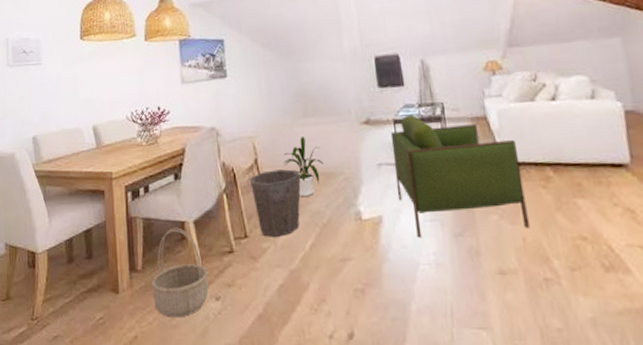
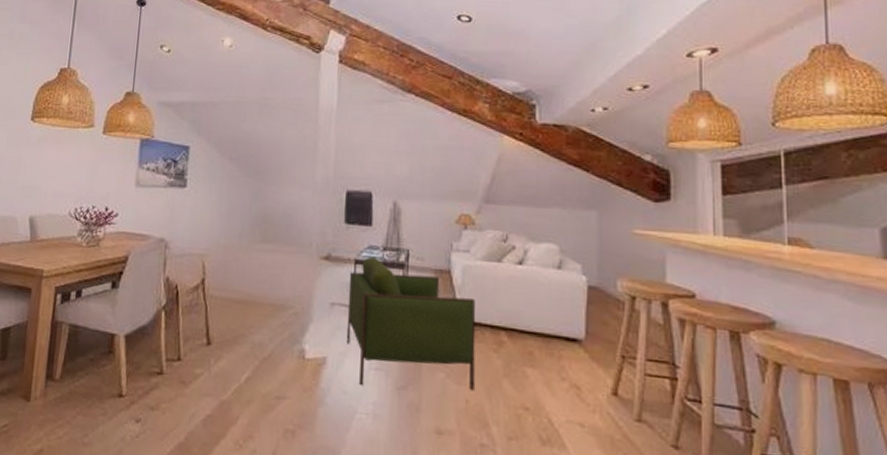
basket: present [150,227,209,318] -> none [67,338,132,436]
waste bin: present [249,169,301,237] -> none [192,293,248,365]
house plant: present [282,136,324,198] -> none [231,262,275,327]

